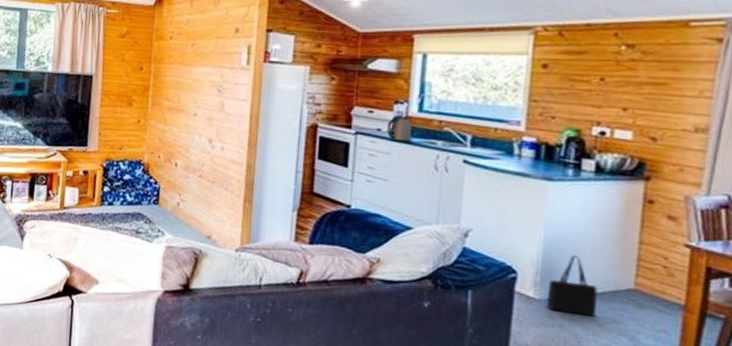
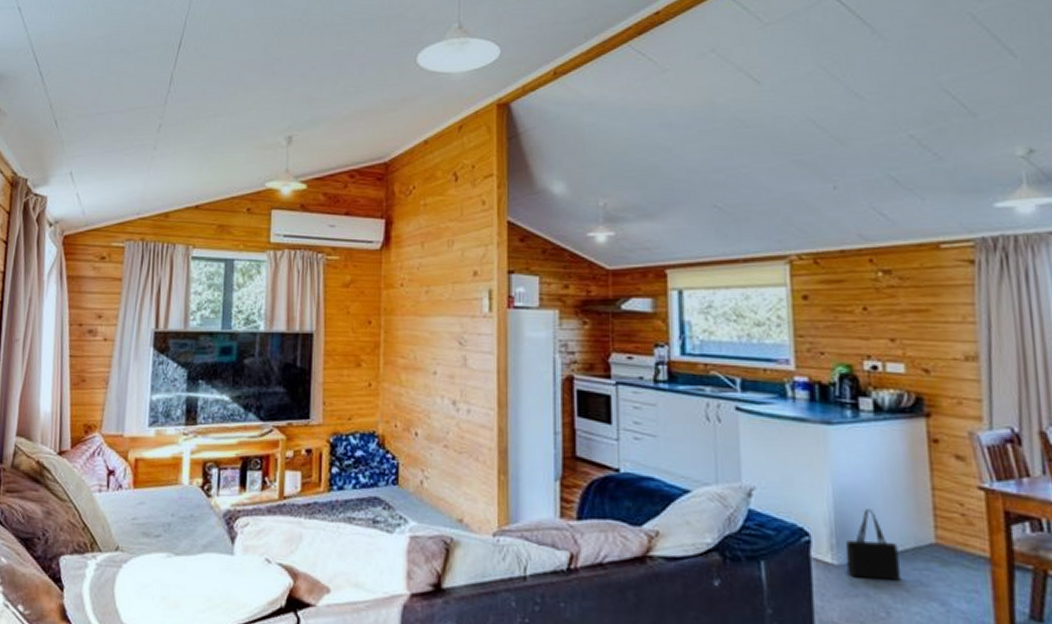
kettle: present [387,117,412,143] -> none [649,362,676,391]

